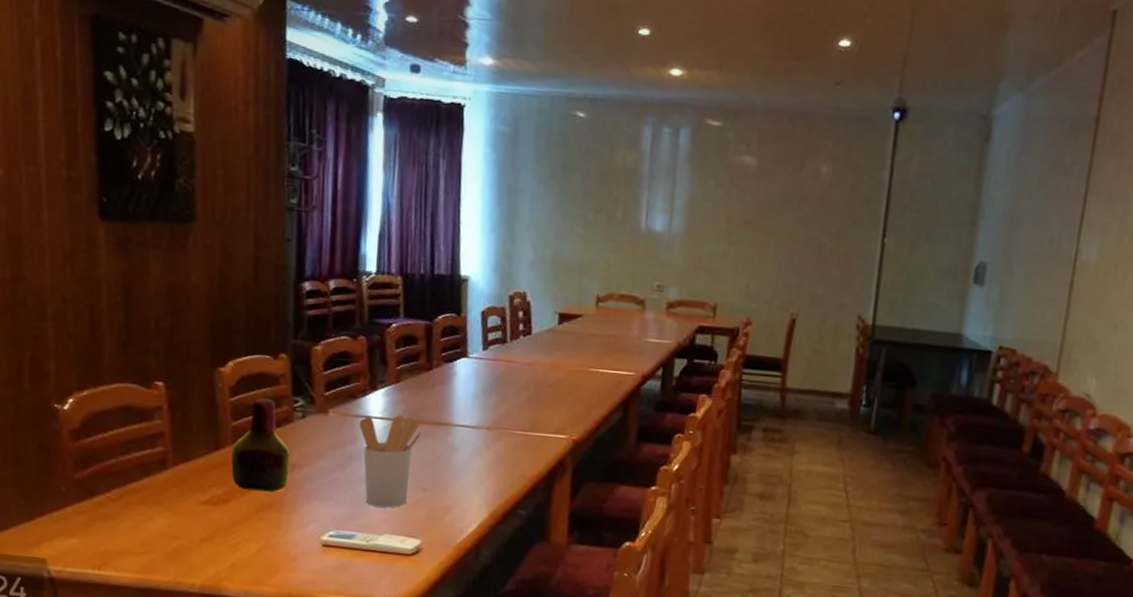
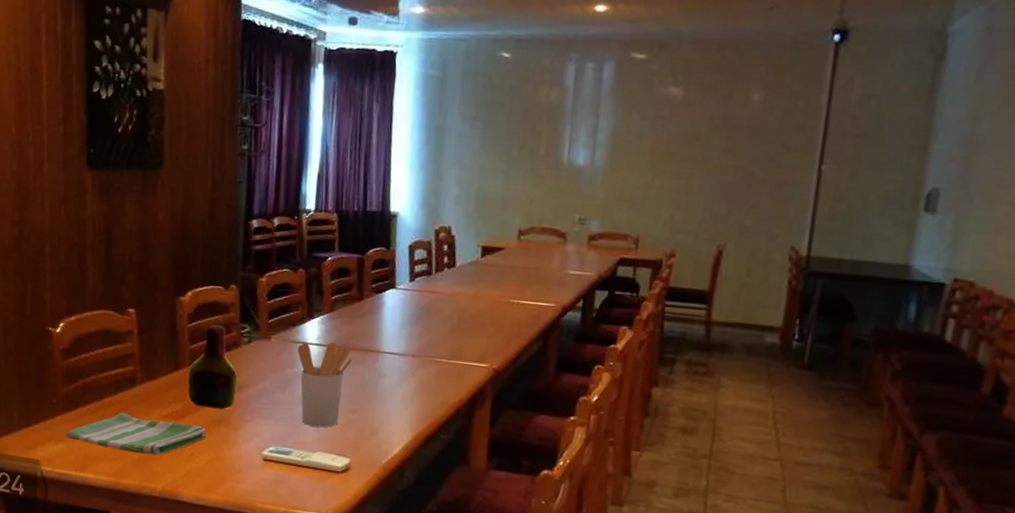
dish towel: none [79,500,255,547] -> present [65,412,206,456]

